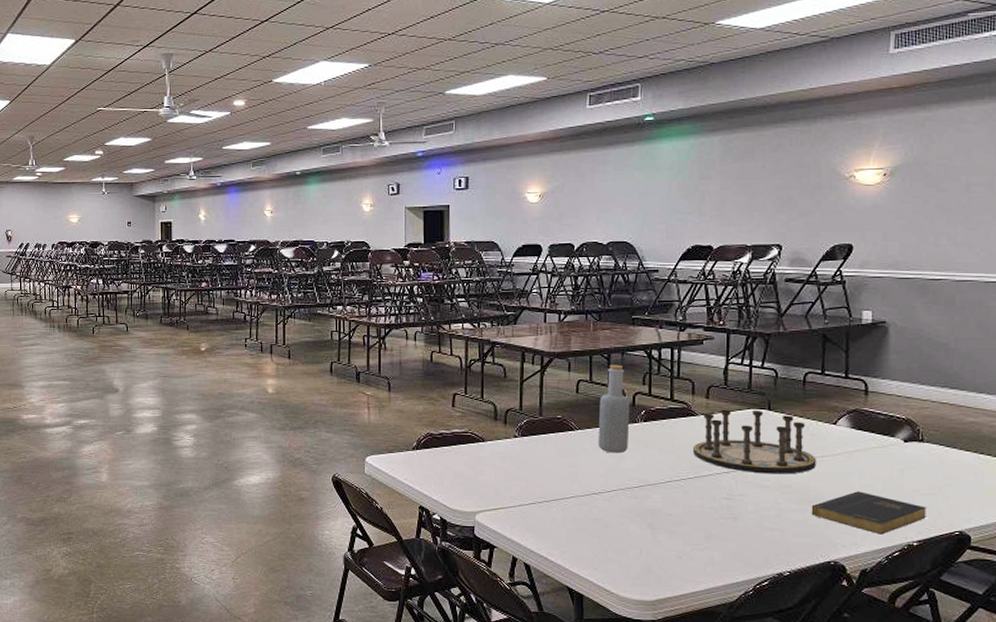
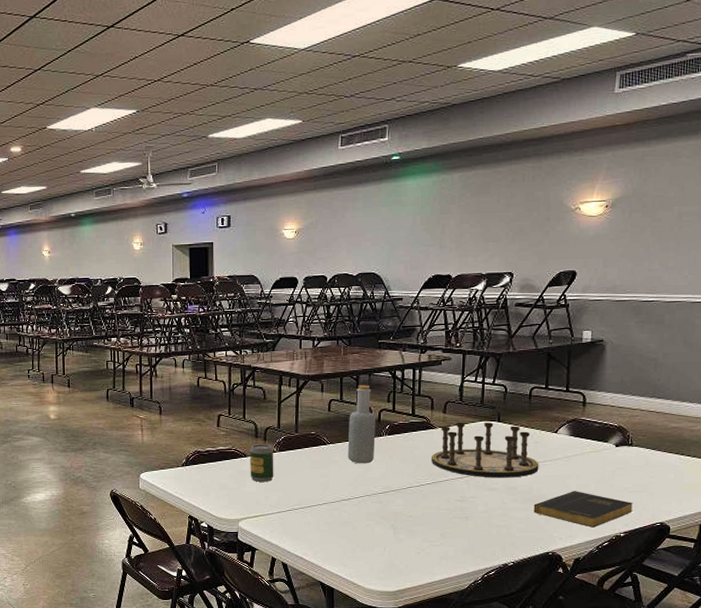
soda can: none [488,428,516,470] -> present [250,444,274,482]

